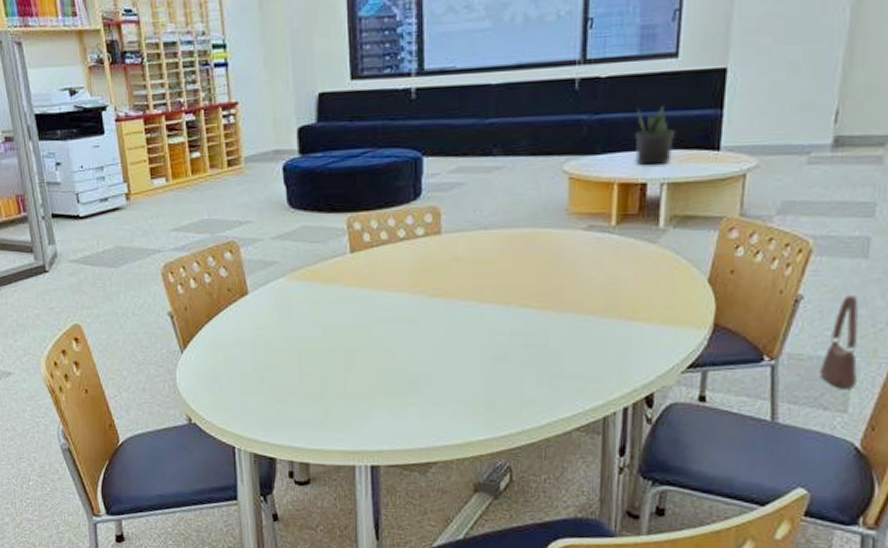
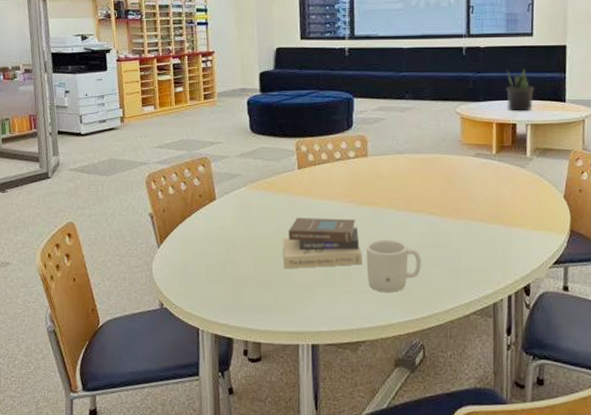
books: none [332,314,434,377] -> present [282,218,363,269]
mug: none [439,340,511,404] -> present [366,240,422,293]

